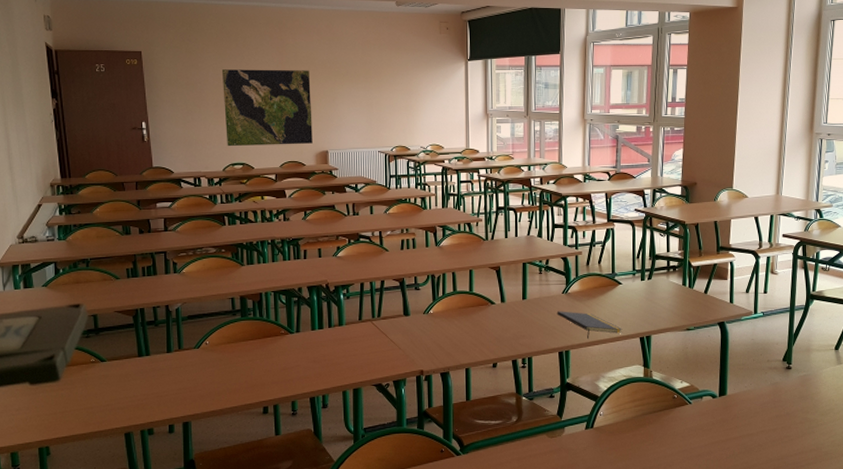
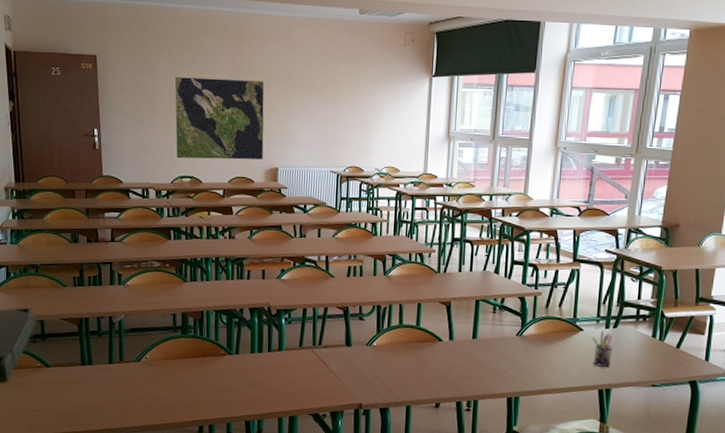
notepad: present [556,311,623,339] -> none [508,354,580,386]
pen holder: none [630,283,649,316] -> present [592,331,613,367]

